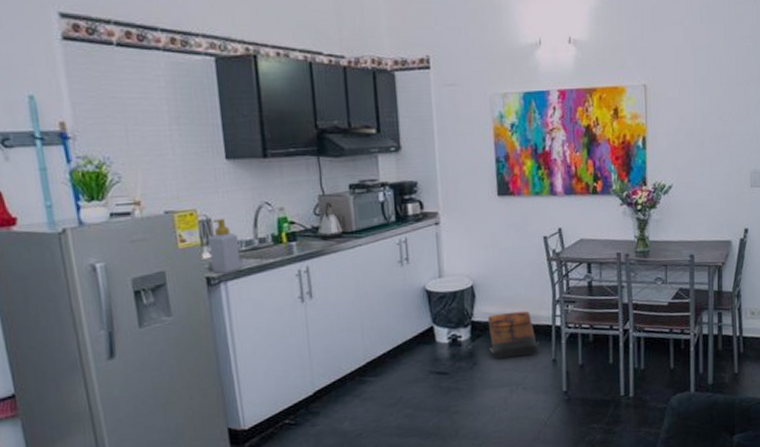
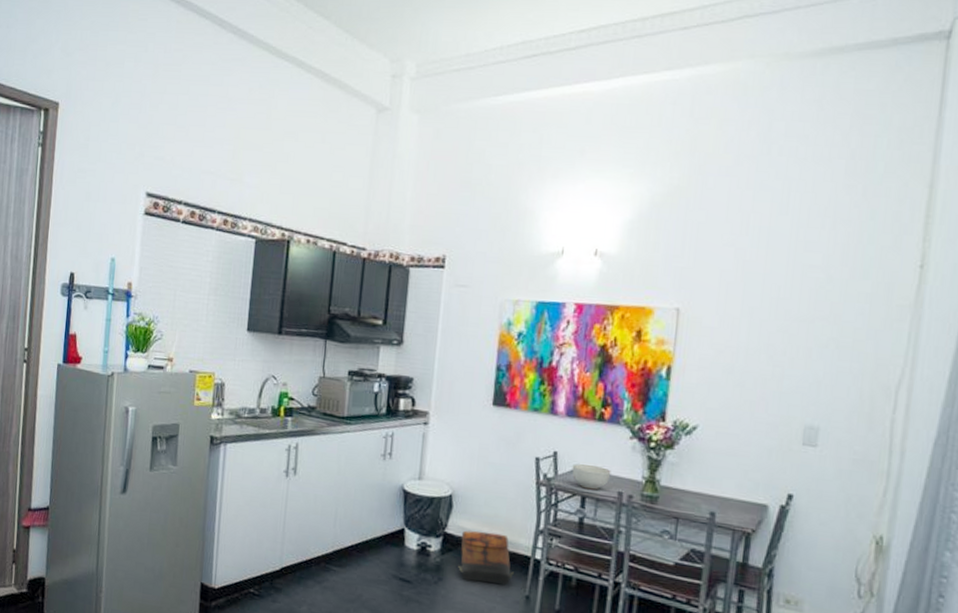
soap bottle: present [208,218,242,275] -> none [216,384,244,437]
kettle: present [317,201,343,241] -> none [312,383,336,422]
bowl: none [576,234,609,256] -> present [572,464,611,490]

